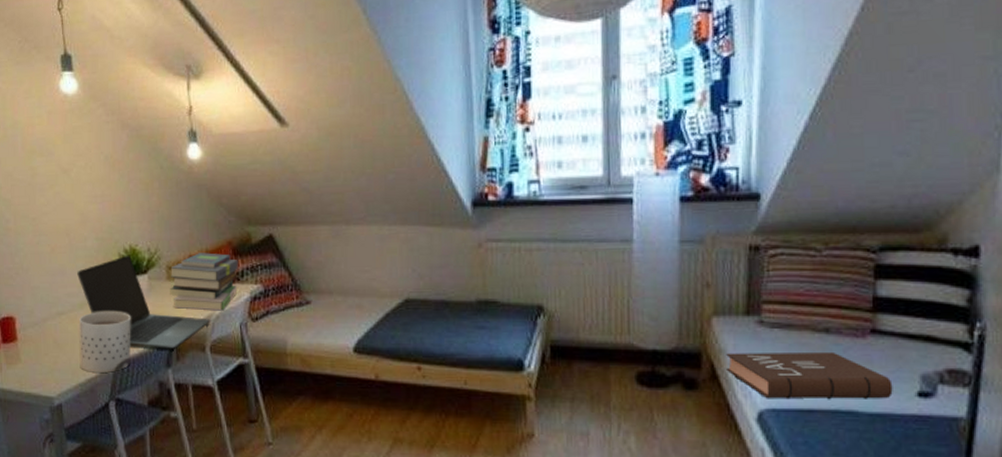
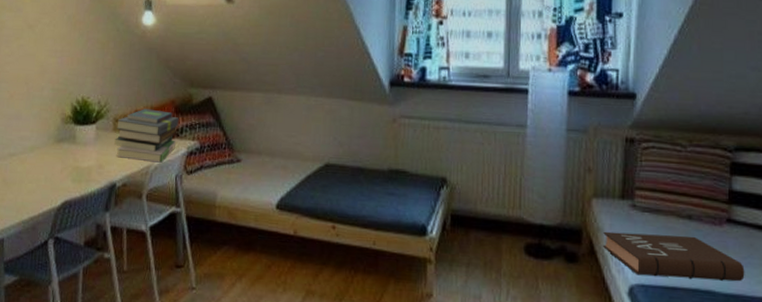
laptop: present [77,255,211,350] -> none [31,105,150,195]
mug: present [78,311,131,373] -> none [24,155,77,212]

